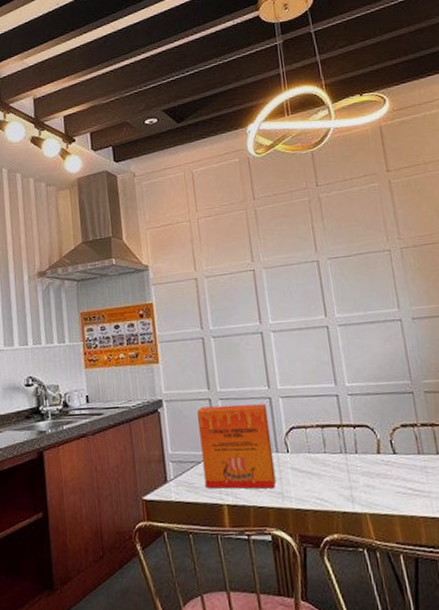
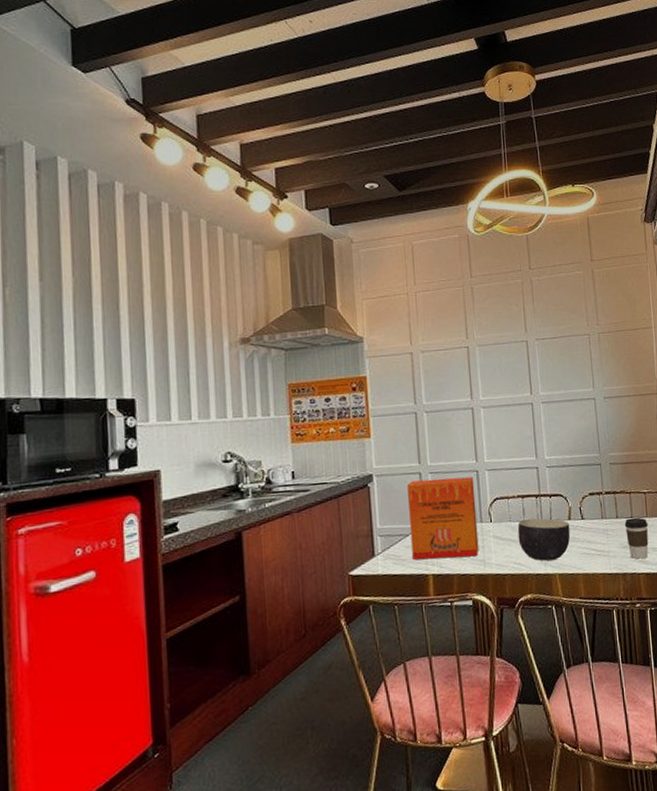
bowl: none [318,450,381,498] -> present [517,518,571,561]

